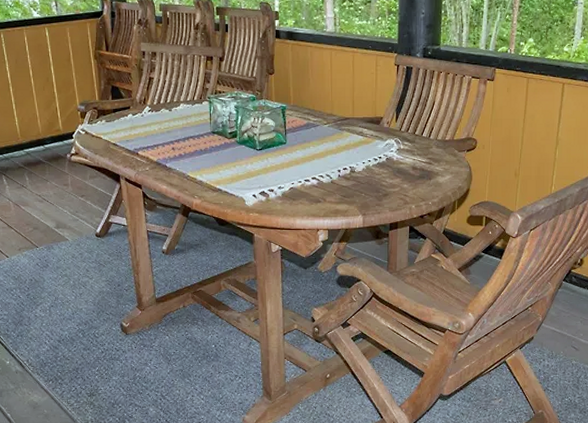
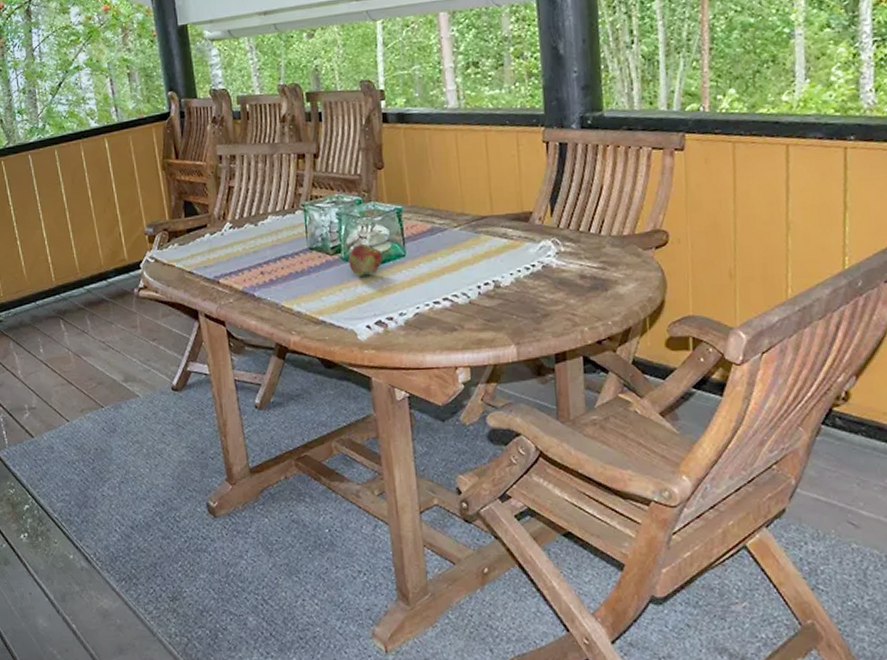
fruit: none [242,131,269,157] -> present [348,243,383,276]

